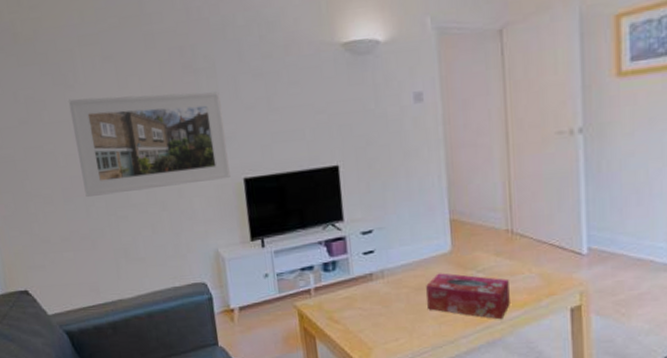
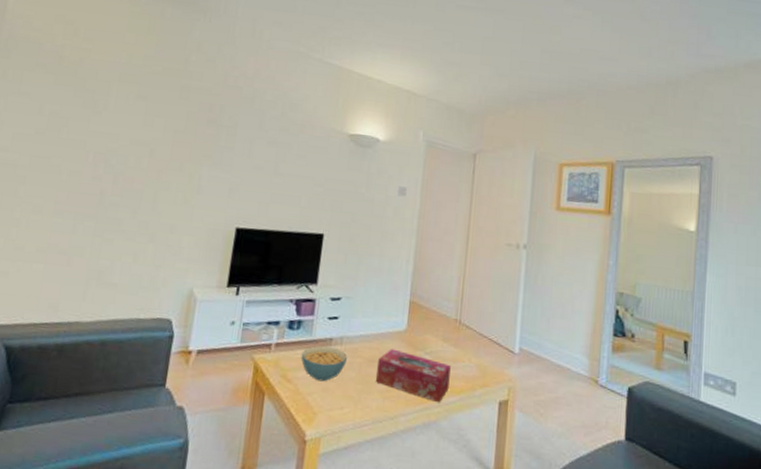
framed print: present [68,91,231,198] -> none [77,123,234,225]
cereal bowl: none [343,282,393,318] -> present [301,346,348,382]

